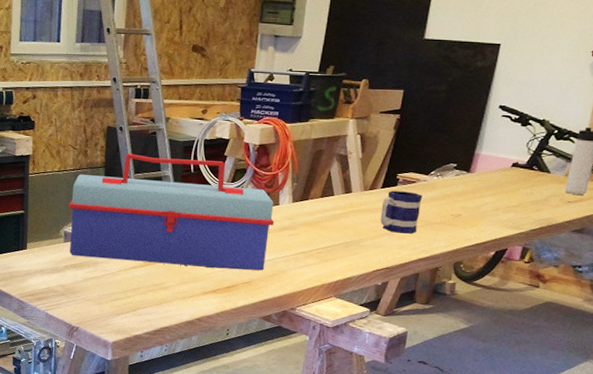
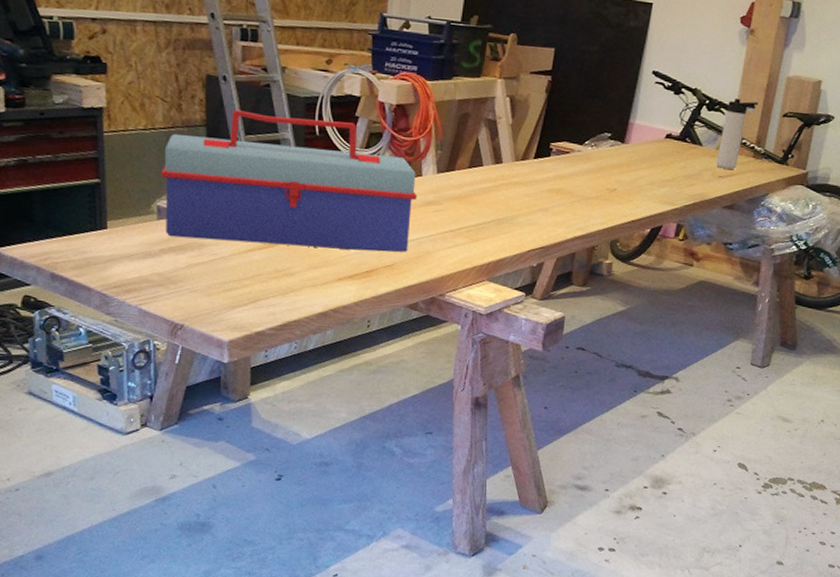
mug: present [380,190,423,234] -> none [533,161,577,210]

